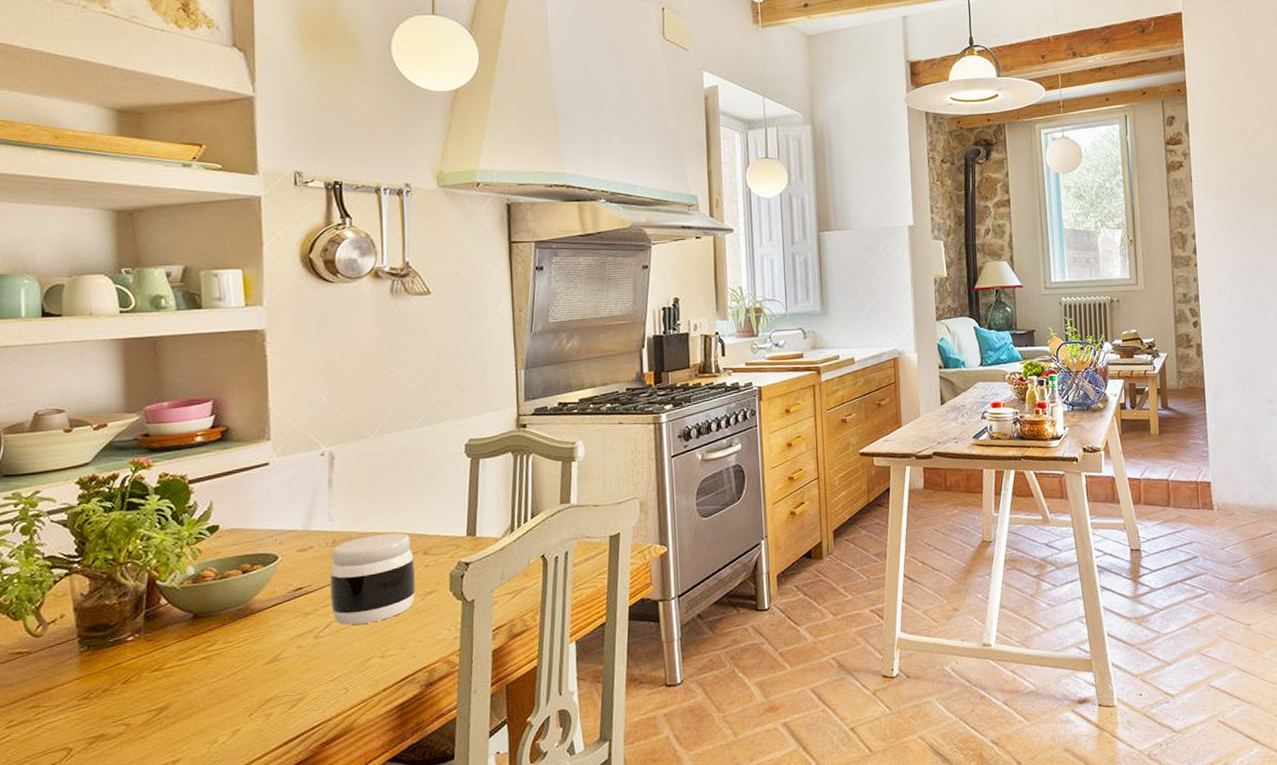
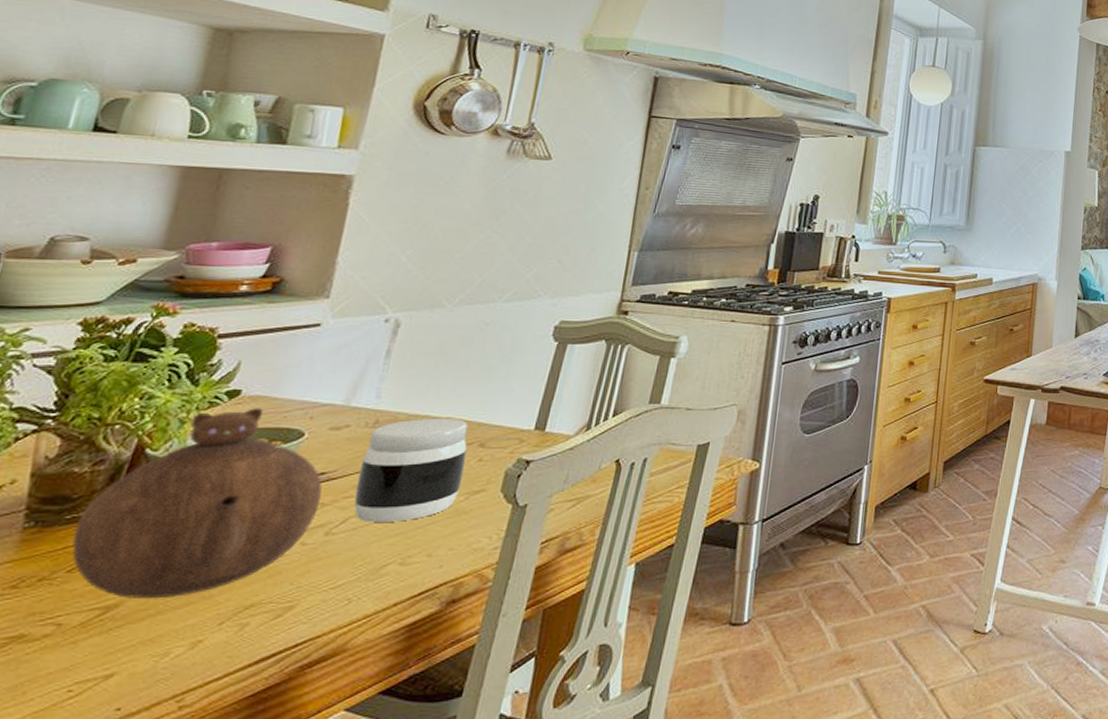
teapot: none [119,539,305,701] -> present [72,408,323,600]

